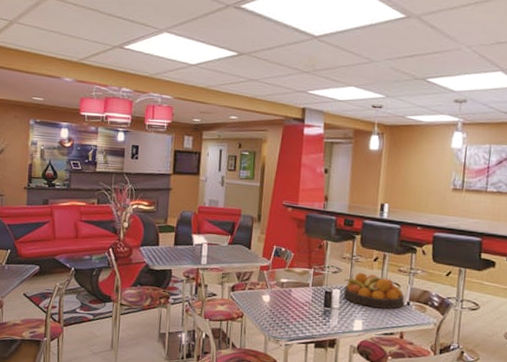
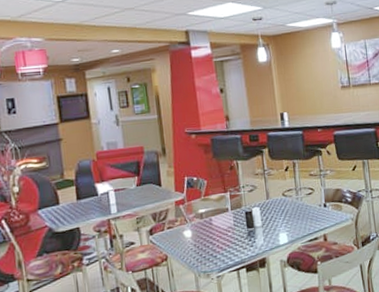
fruit bowl: present [344,272,405,309] -> none [261,184,321,218]

